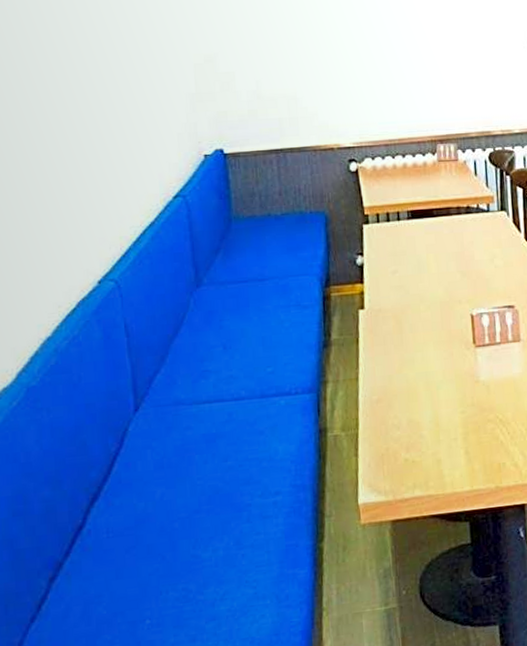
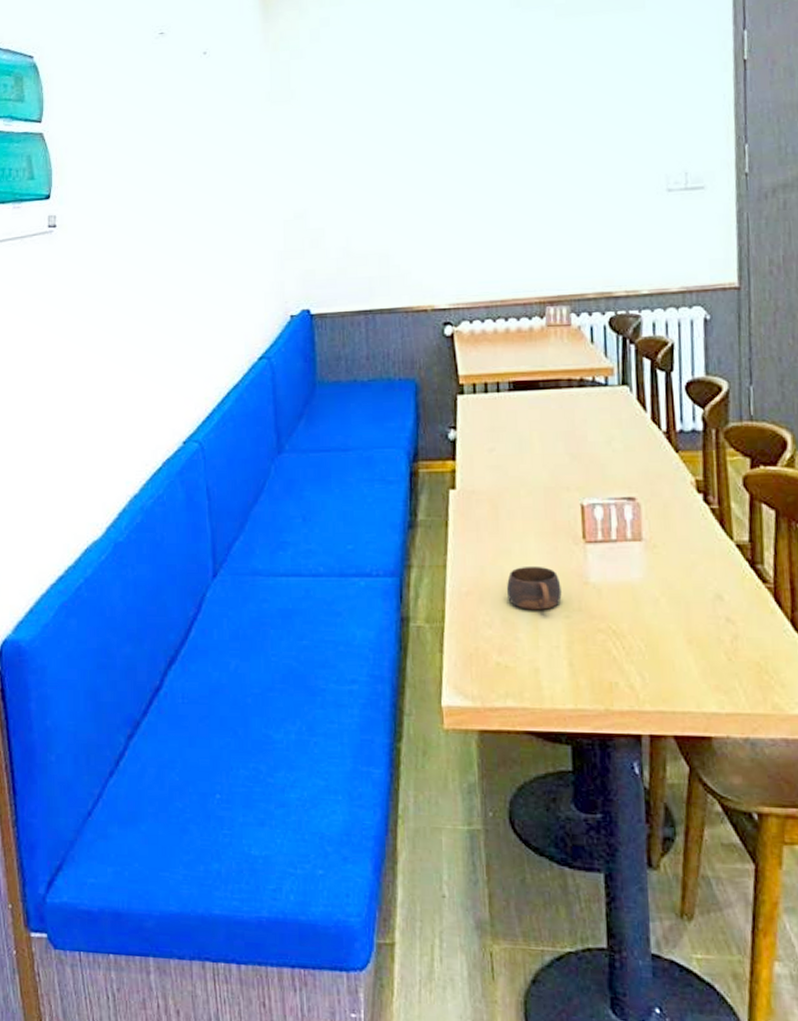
cup: none [411,370,458,410] -> present [506,565,562,610]

